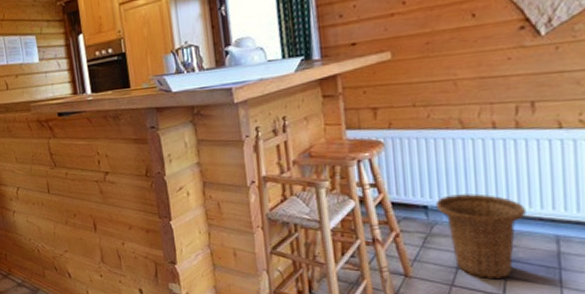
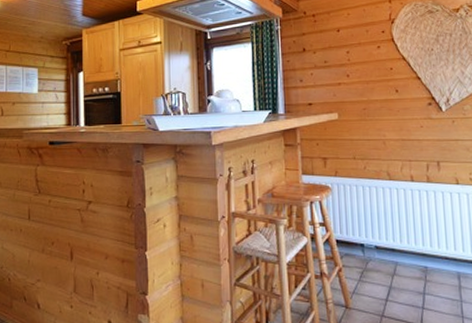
basket: present [435,193,526,278] -> none [369,235,436,310]

